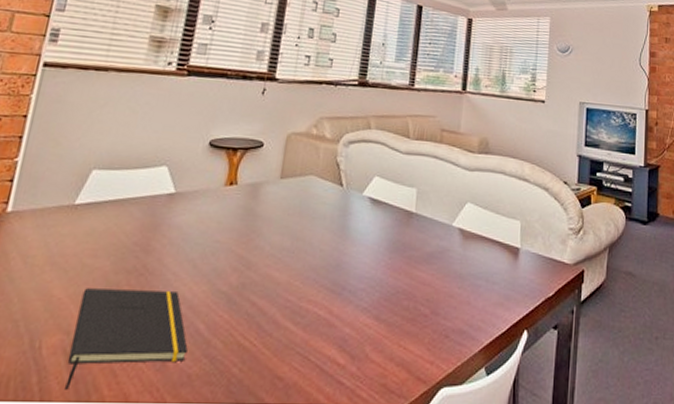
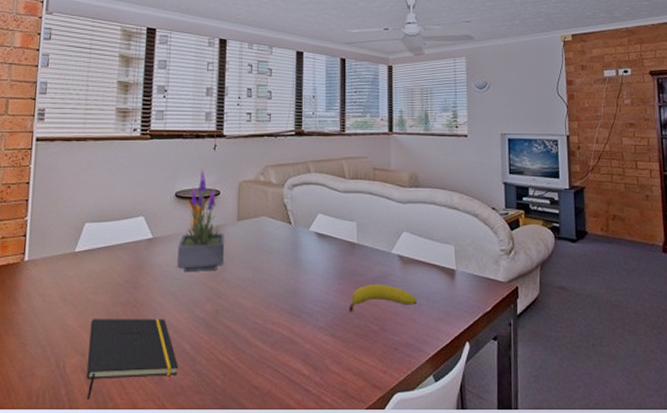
potted plant: none [201,114,264,237] -> present [177,168,225,273]
fruit: none [398,259,476,291] -> present [349,283,418,312]

